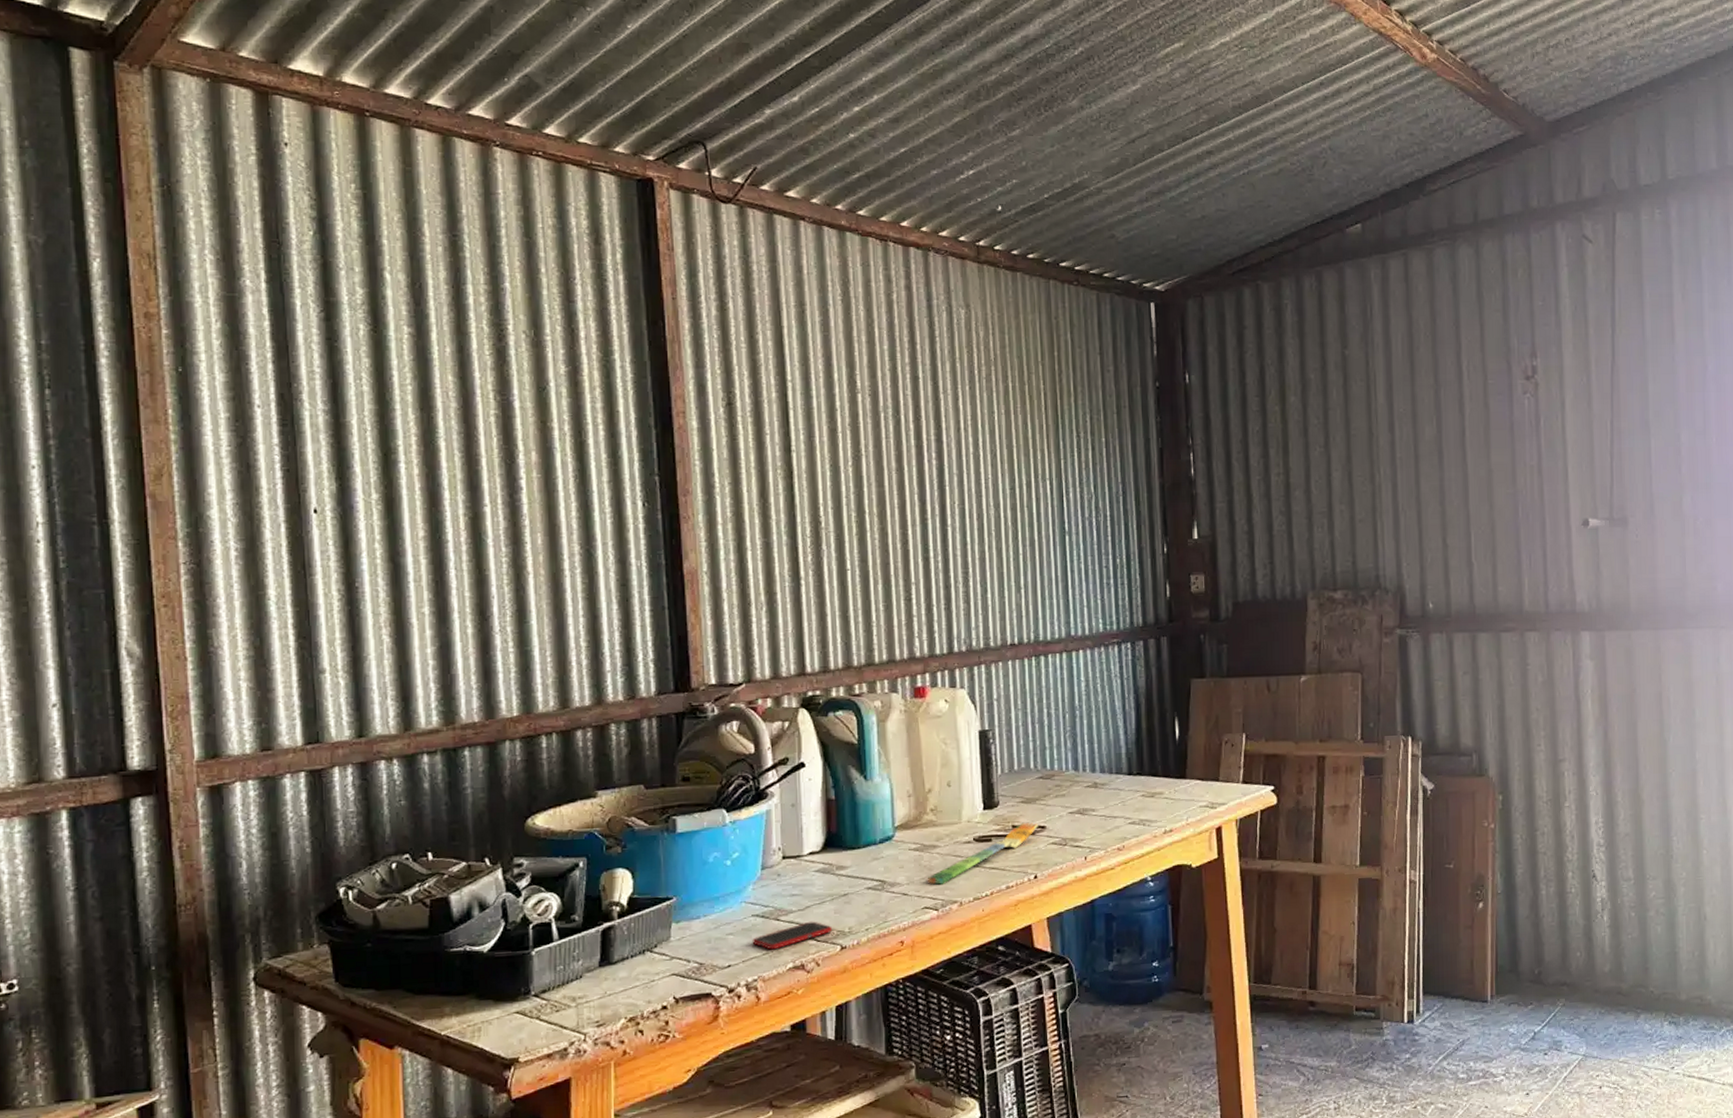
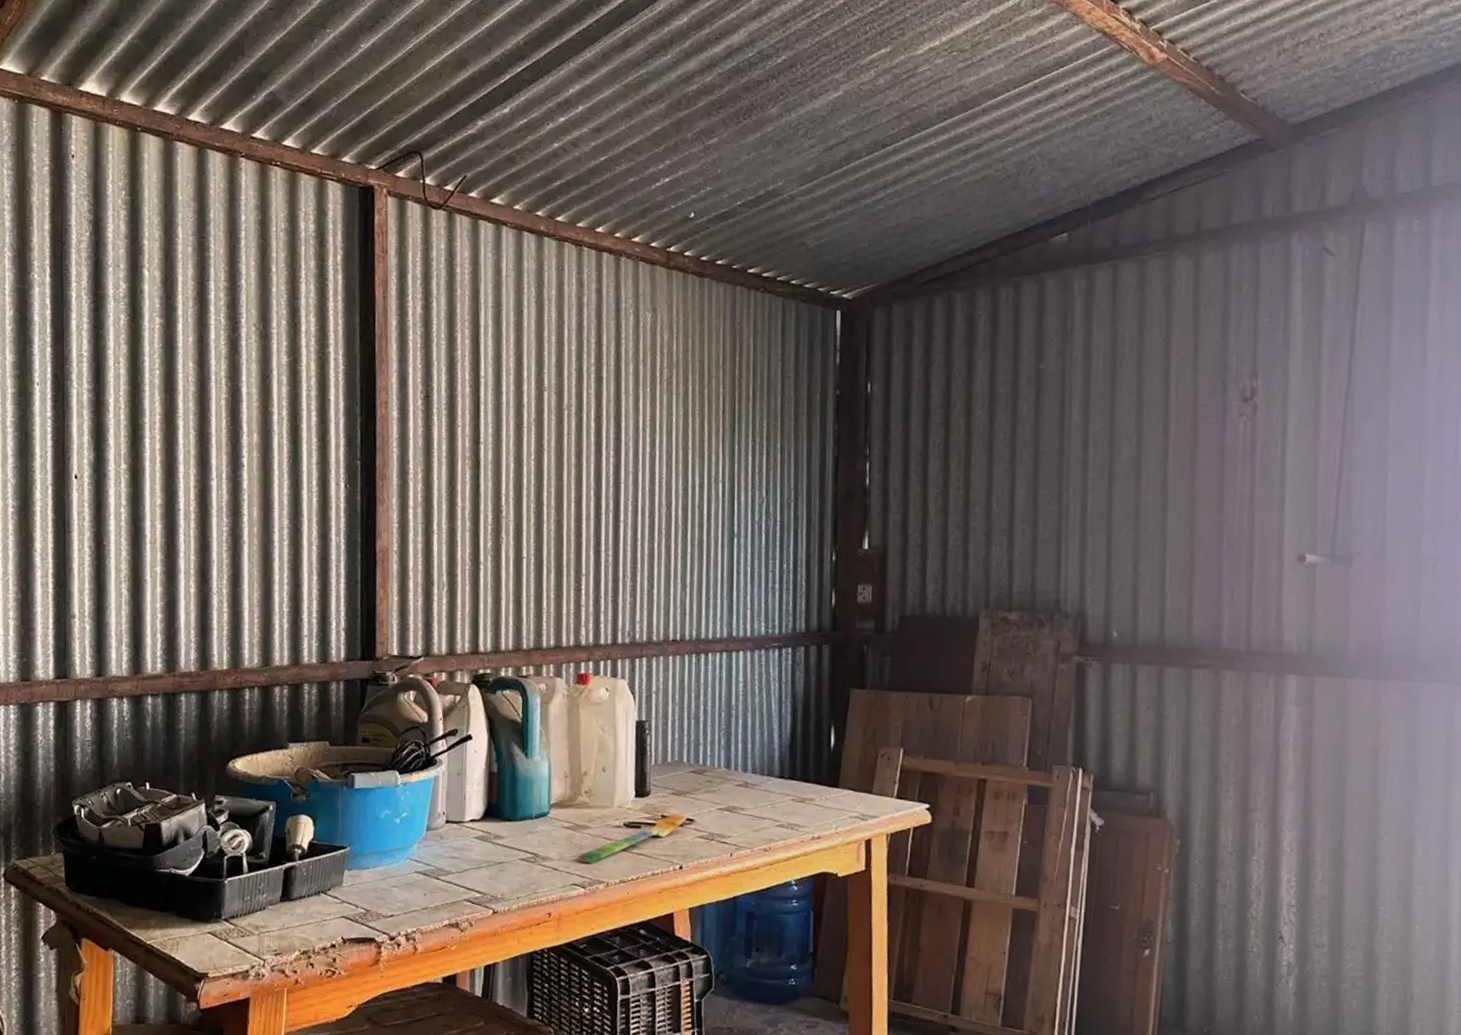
cell phone: present [752,921,832,950] -> none [414,884,486,906]

